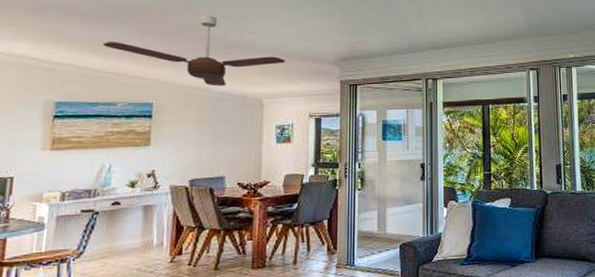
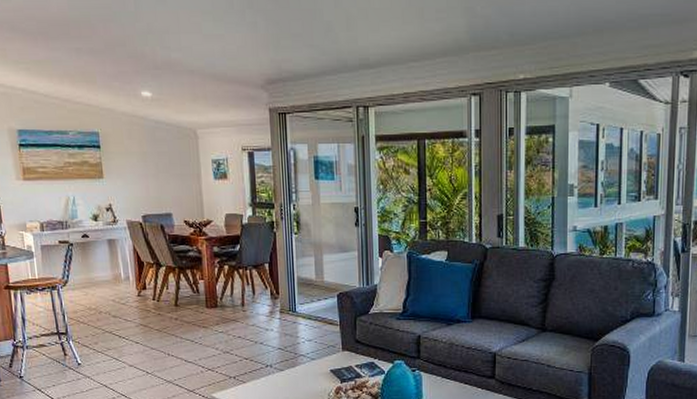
ceiling fan: present [103,15,285,86] -> none [45,29,213,114]

